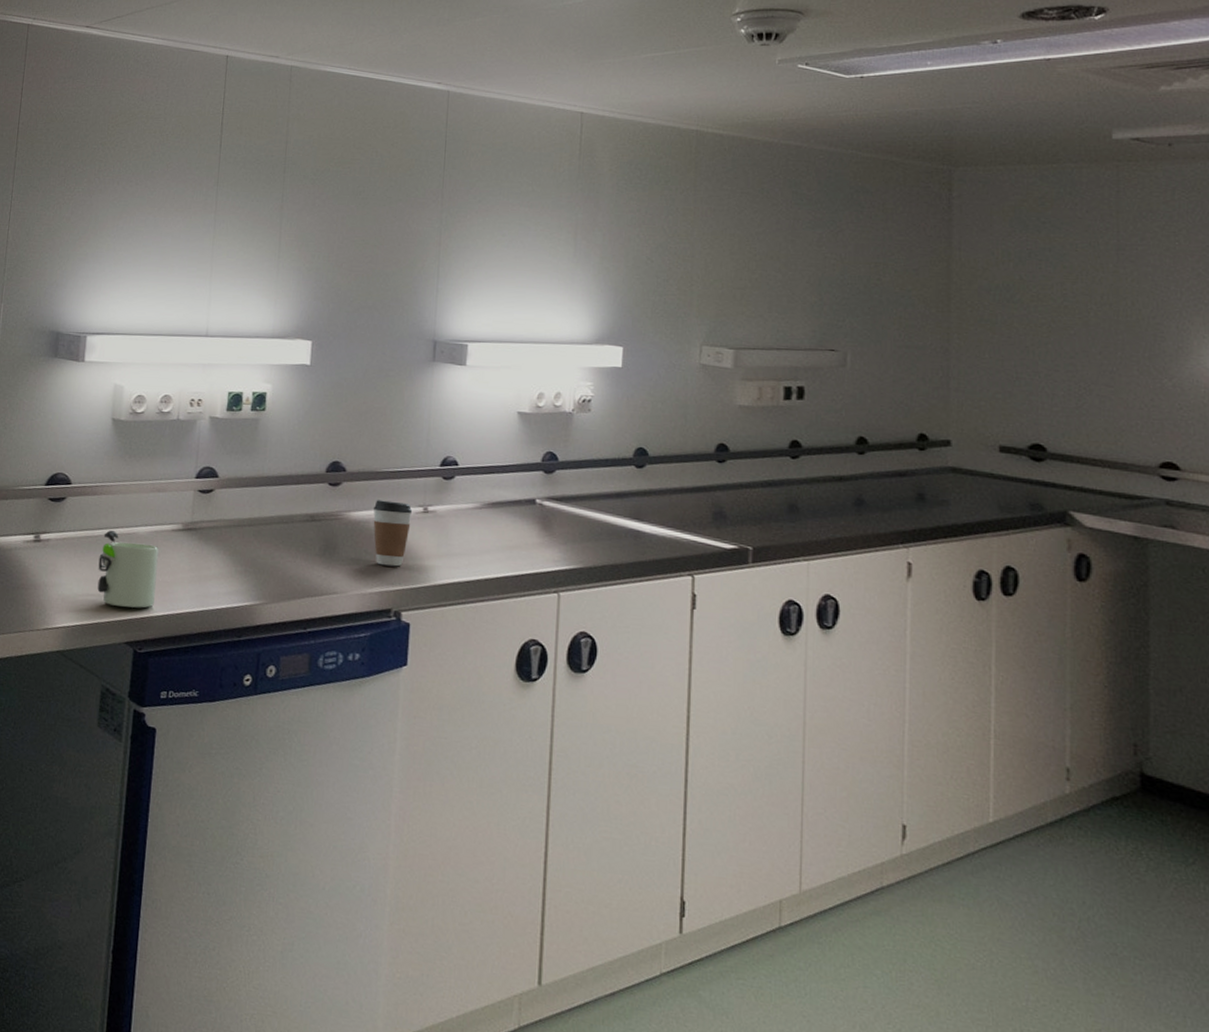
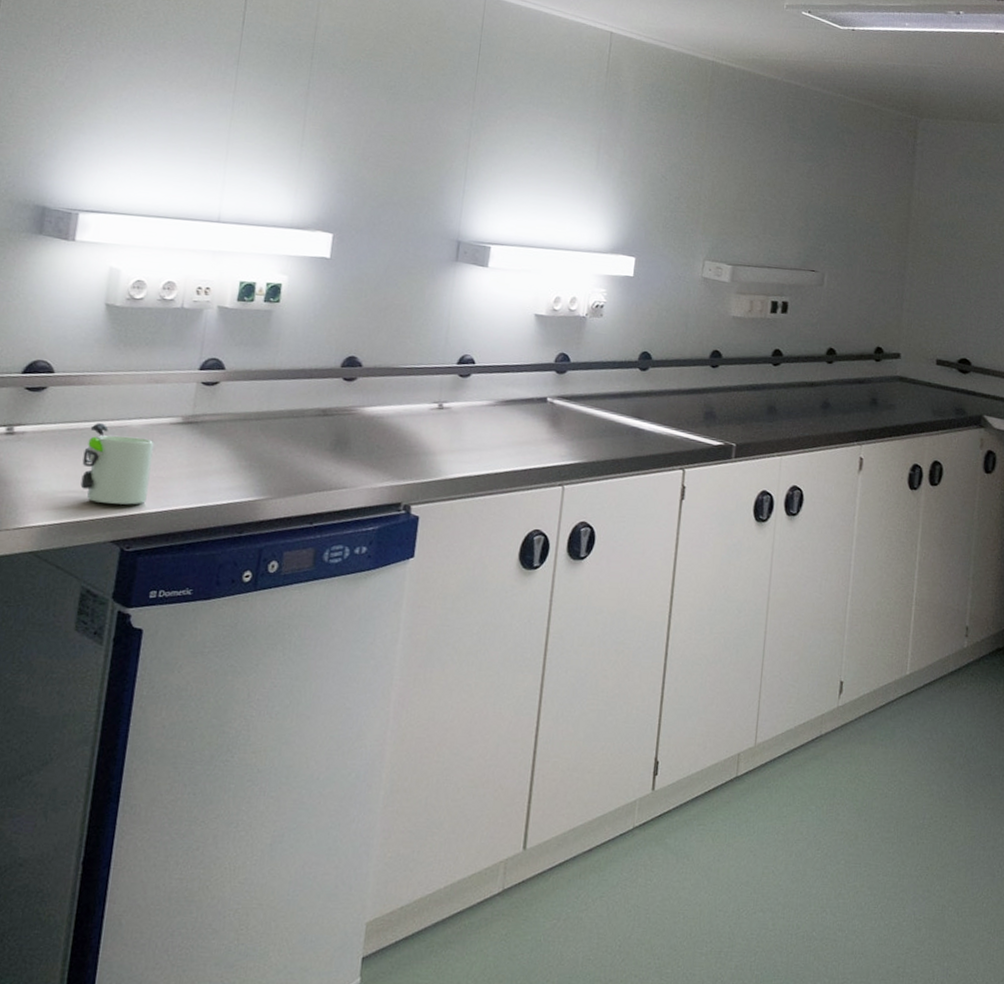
coffee cup: present [373,500,413,567] -> none [387,395,428,462]

